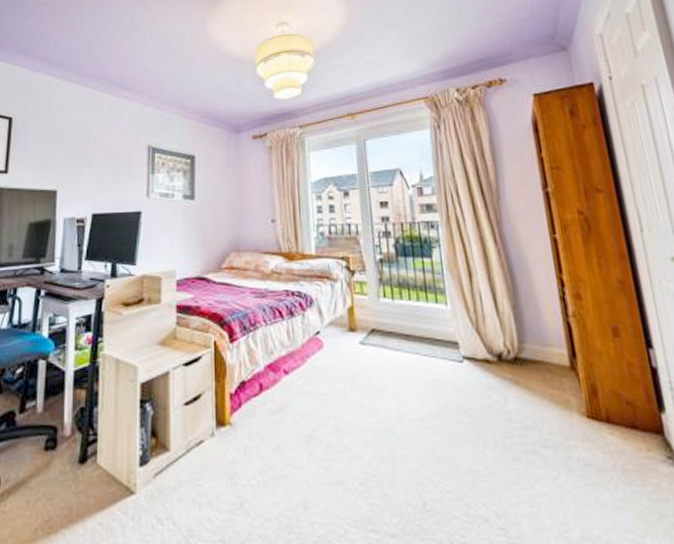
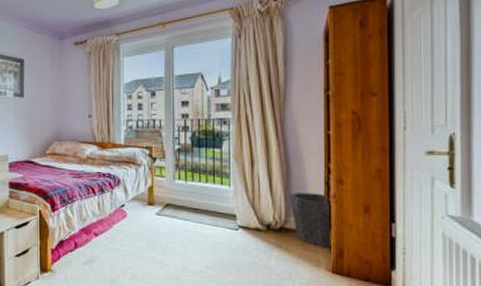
waste bin: none [520,311,581,383] -> present [289,193,331,247]

